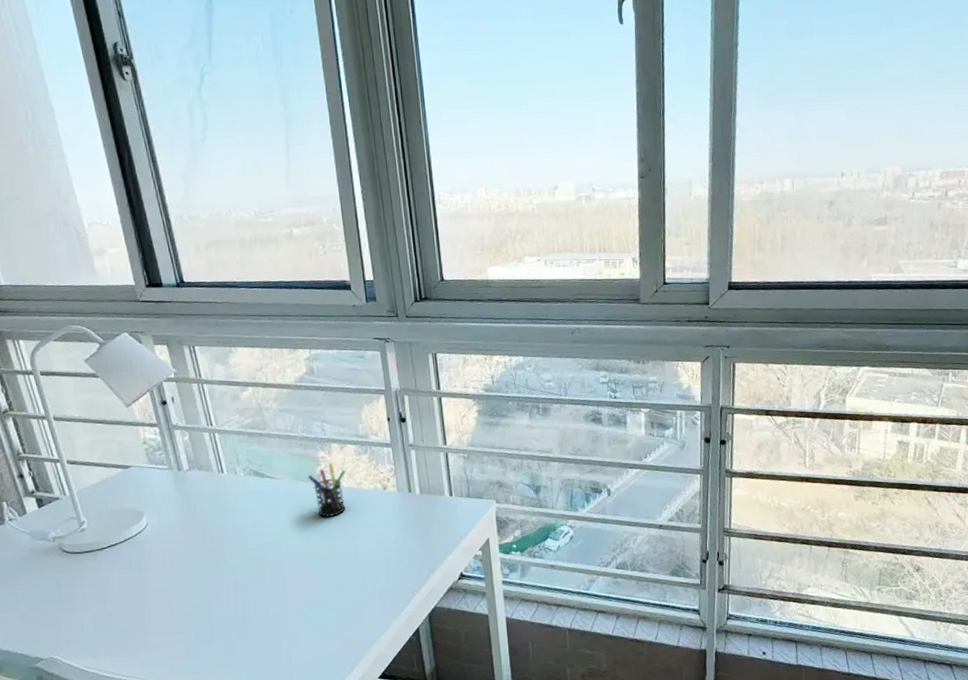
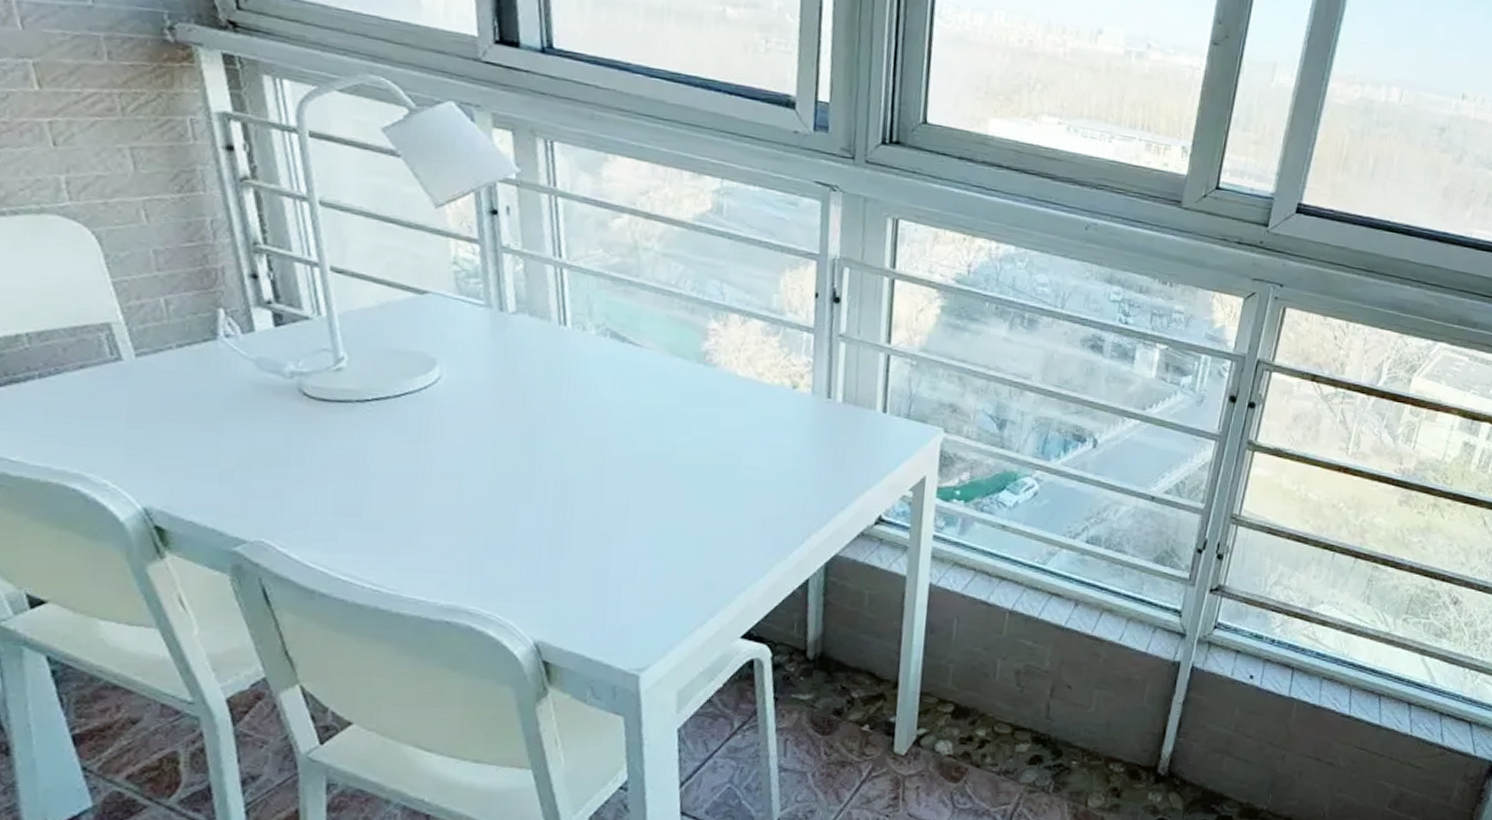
pen holder: present [307,462,346,518] -> none [687,338,745,413]

